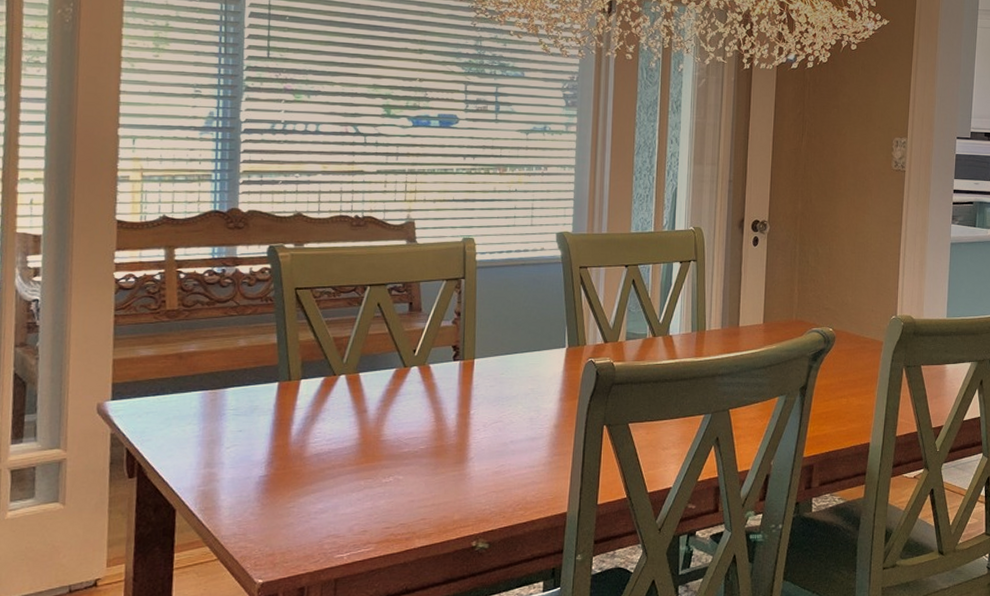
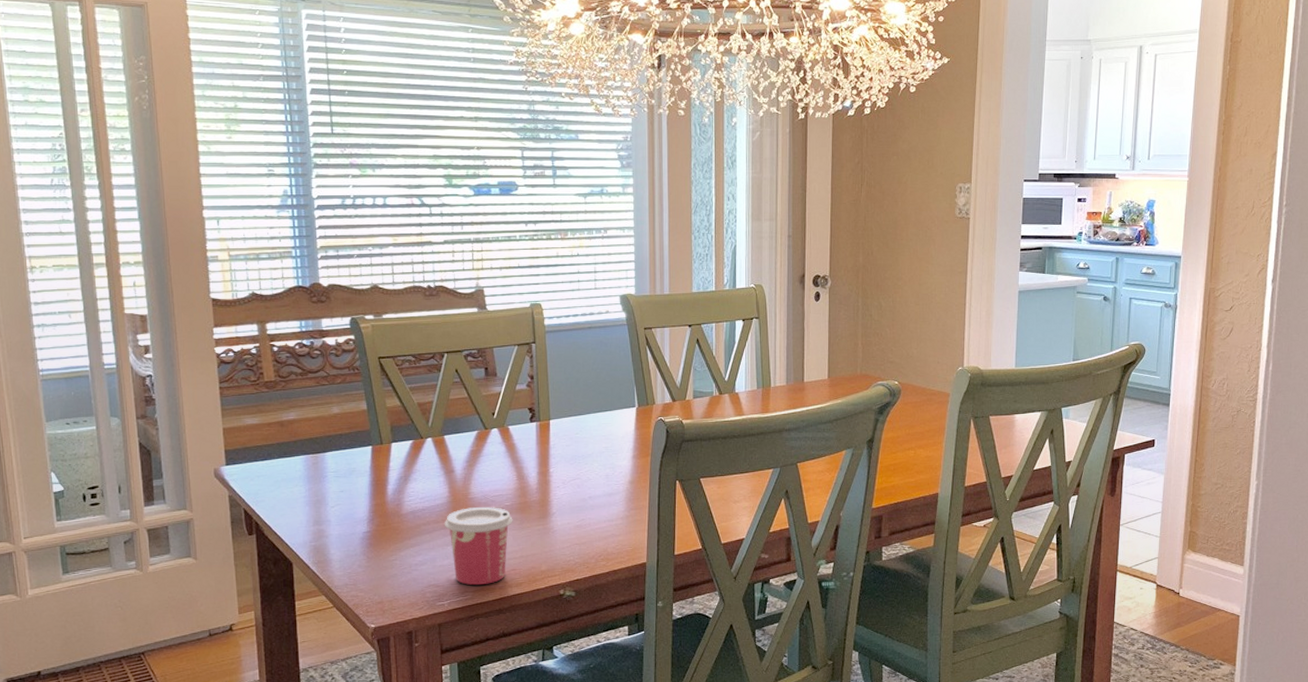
cup: none [350,450,427,535] -> present [444,507,513,585]

